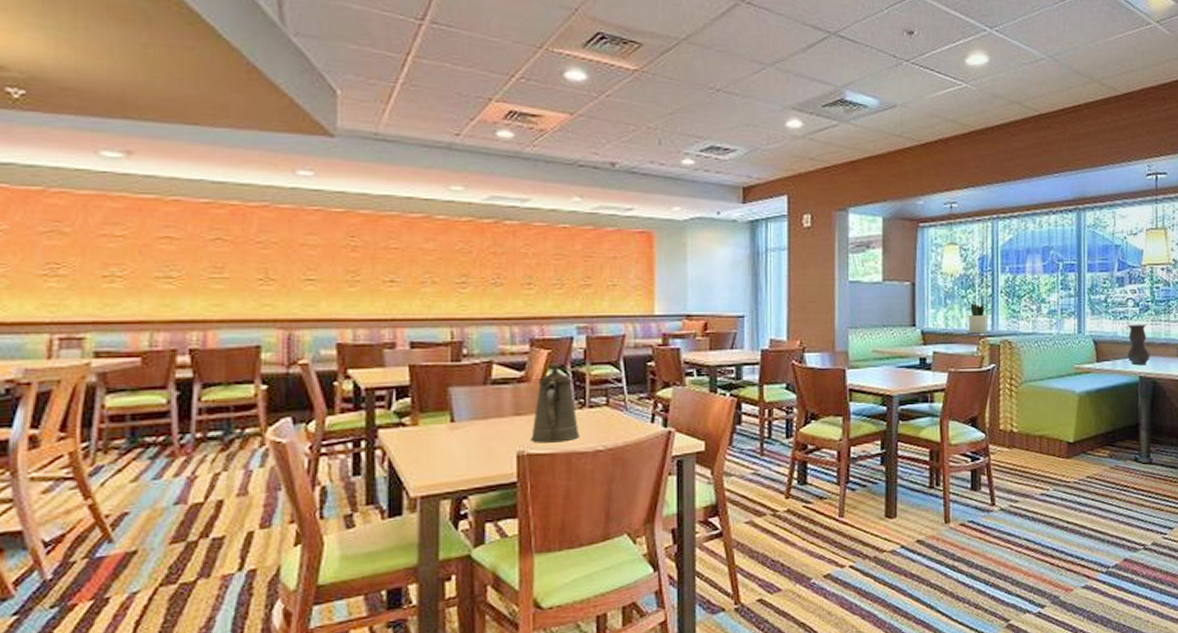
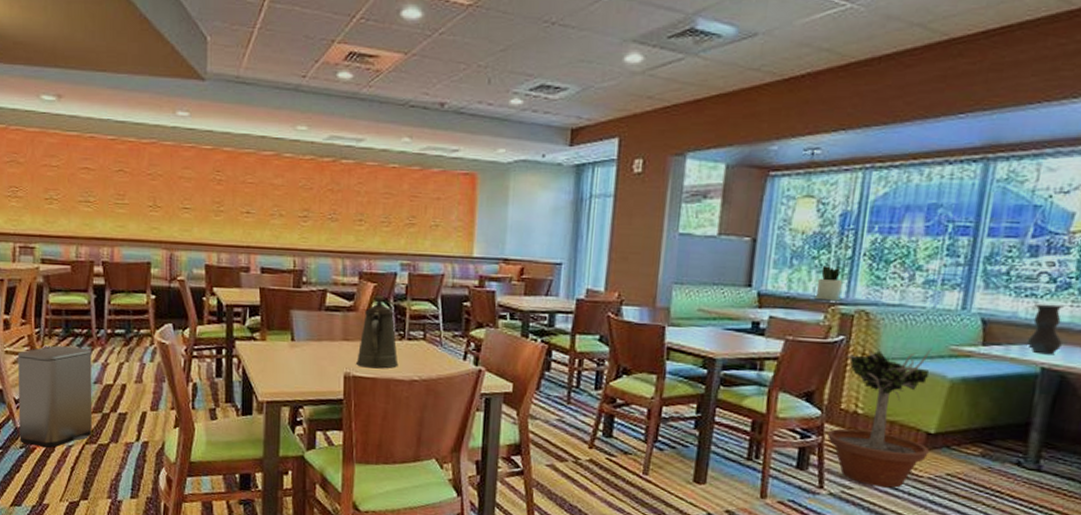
pedal bin: none [49,460,171,601] -> present [18,345,93,448]
potted tree: none [992,369,1072,497] -> present [827,349,932,488]

